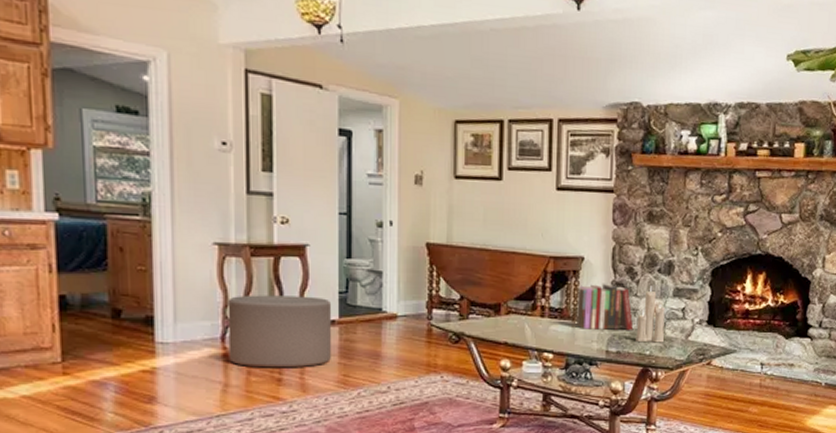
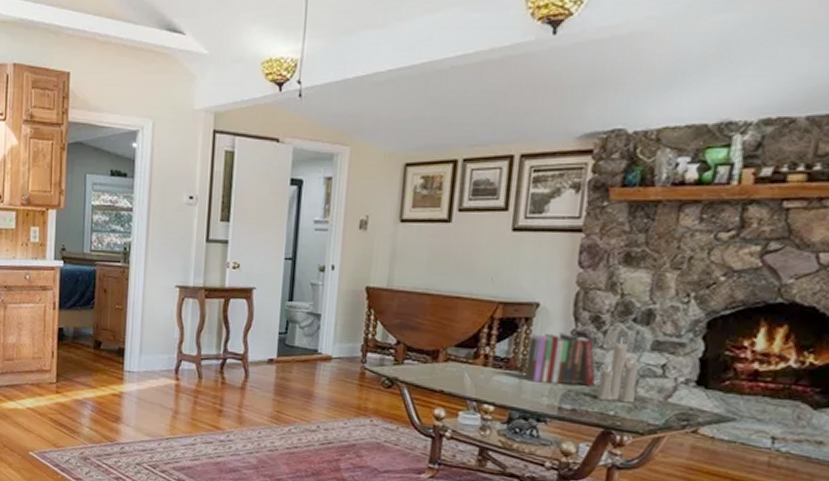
pouf: present [227,295,331,368] -> none [180,332,271,402]

